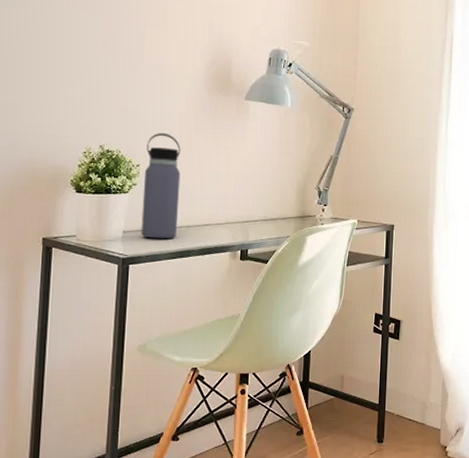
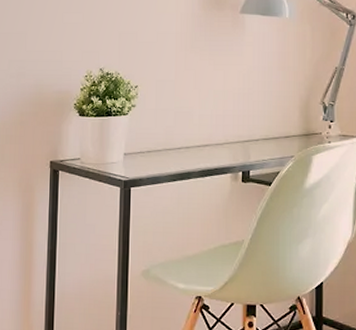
water bottle: present [141,132,181,239] -> none [141,52,178,161]

